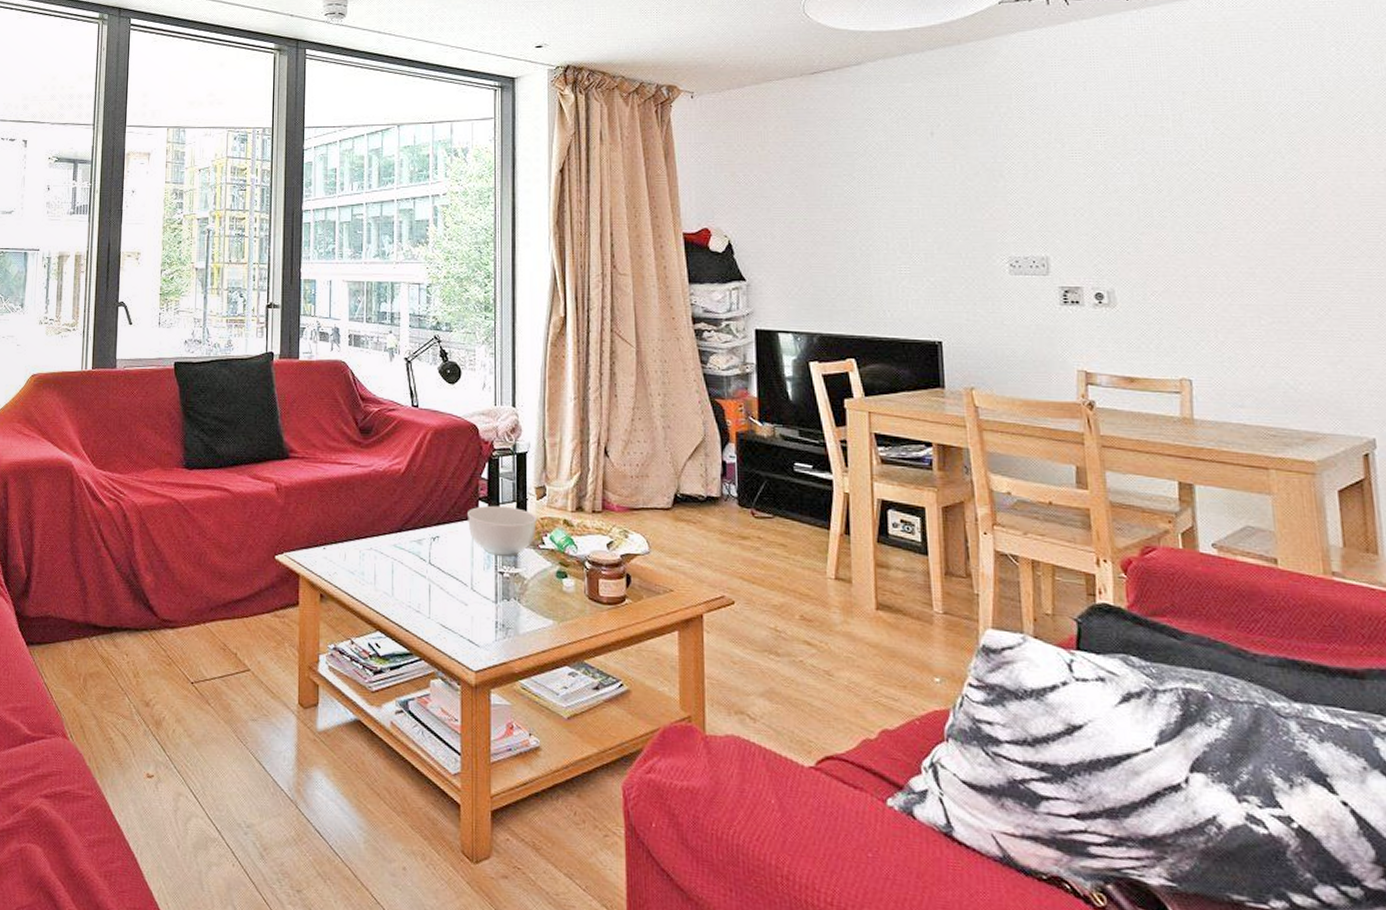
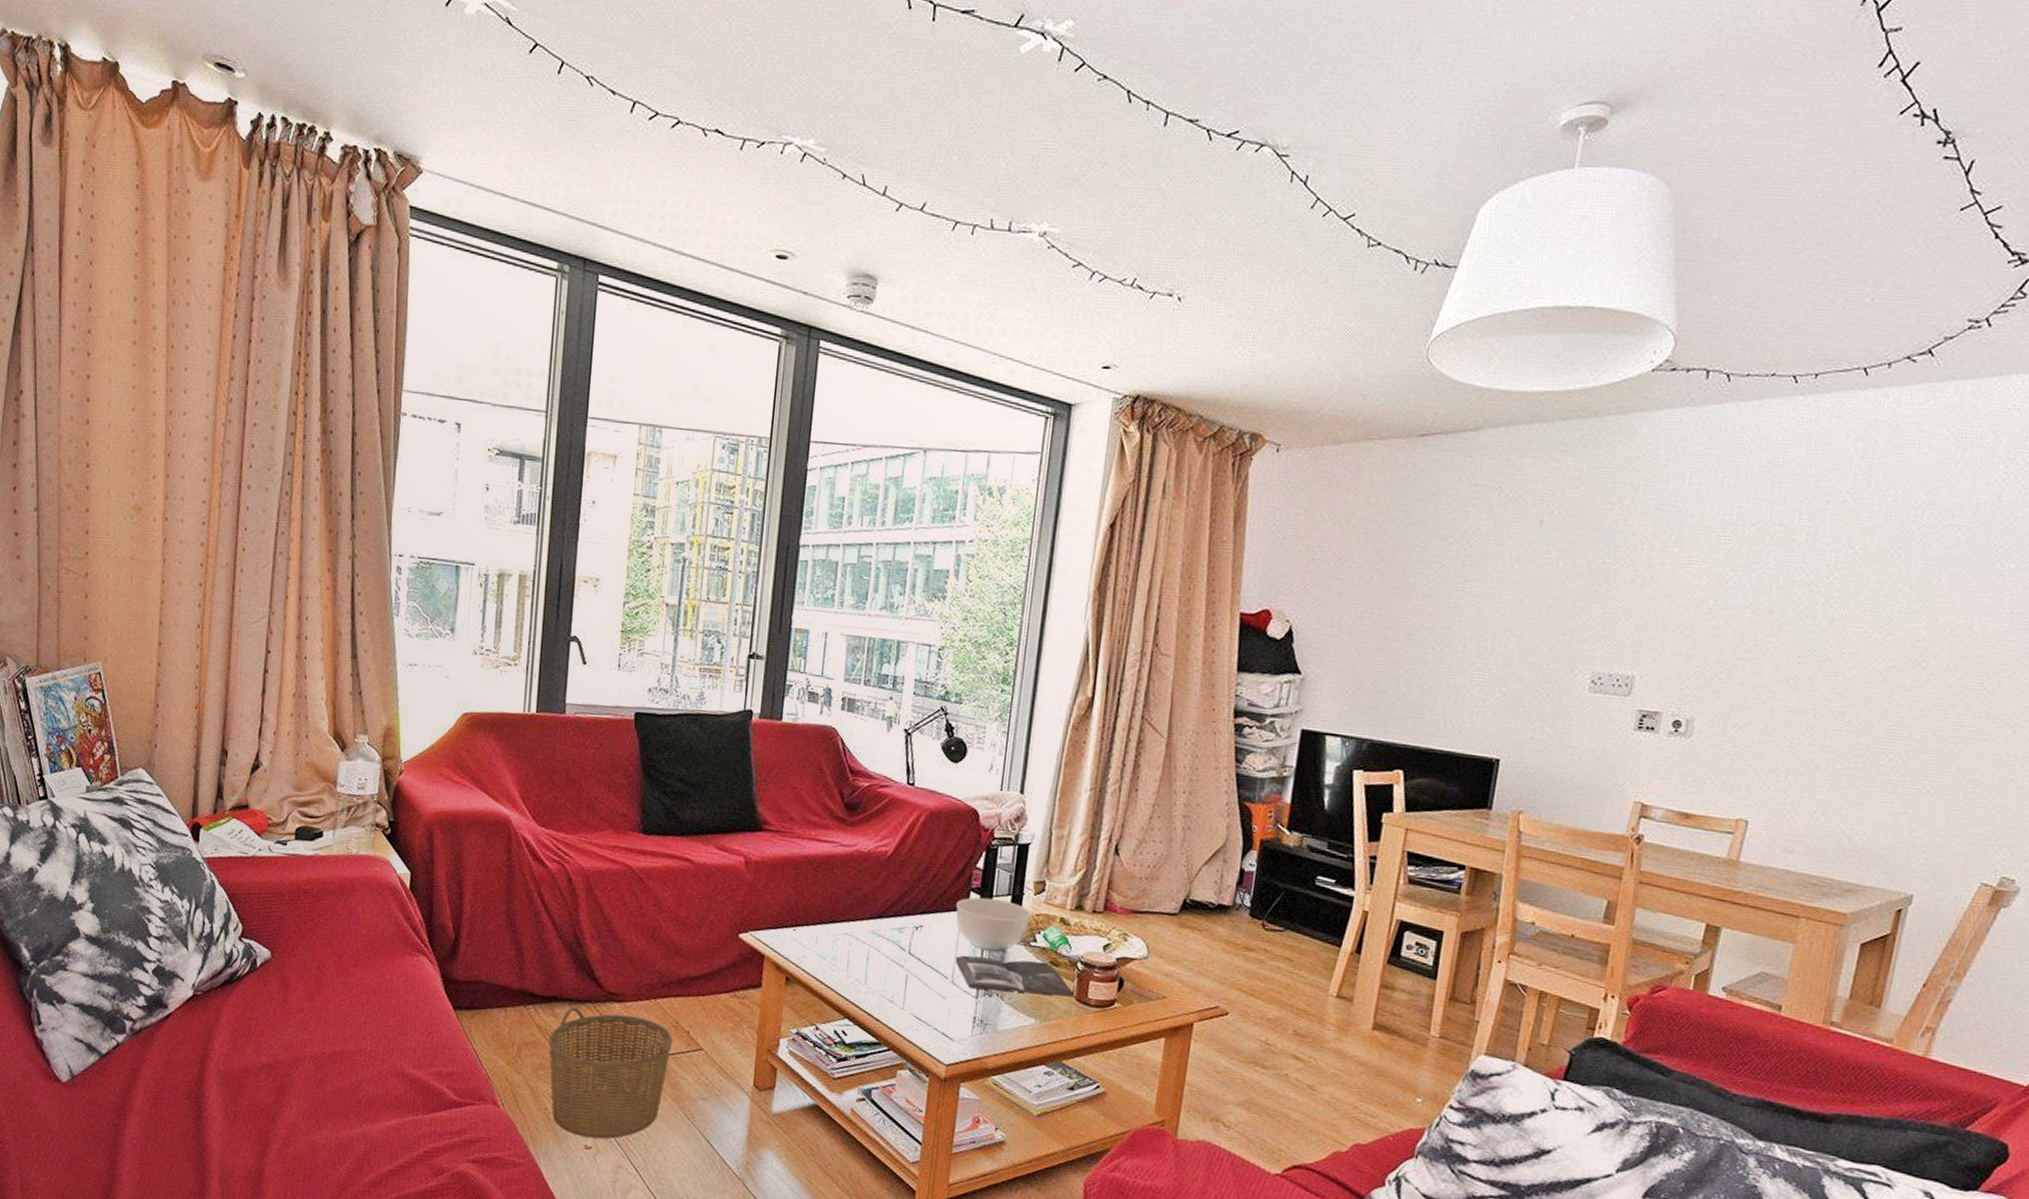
basket: none [111,635,222,766] -> present [548,1006,673,1139]
magazine: none [472,561,586,596] -> present [955,955,1074,997]

